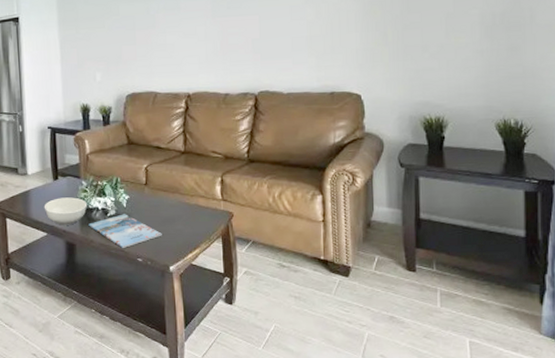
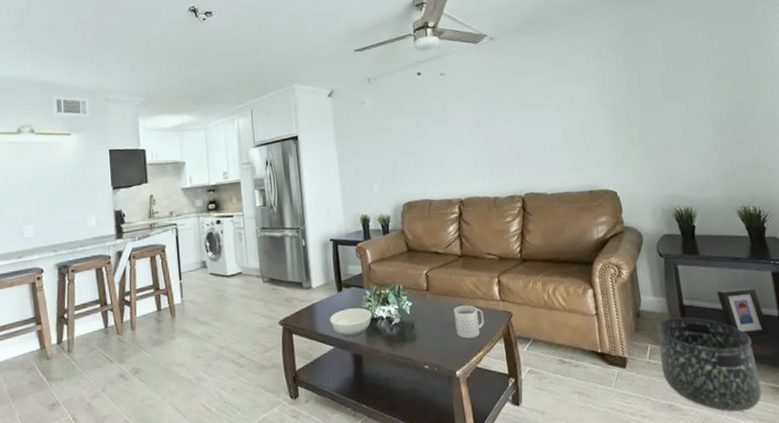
magazine: present [88,214,162,248] -> none [374,321,446,356]
mug: none [172,202,203,236] -> present [454,305,485,339]
basket: none [387,231,493,329] -> present [657,317,762,412]
picture frame: none [459,205,512,256] -> present [717,287,770,337]

